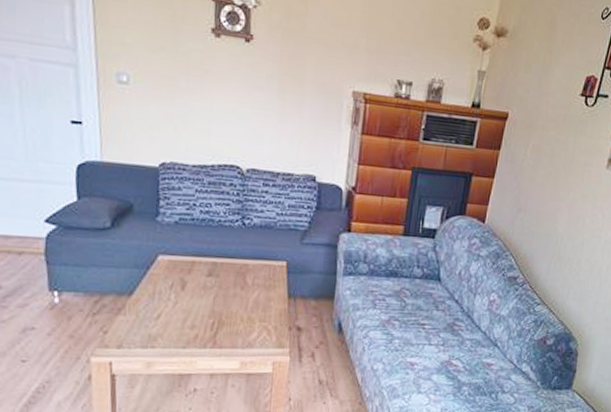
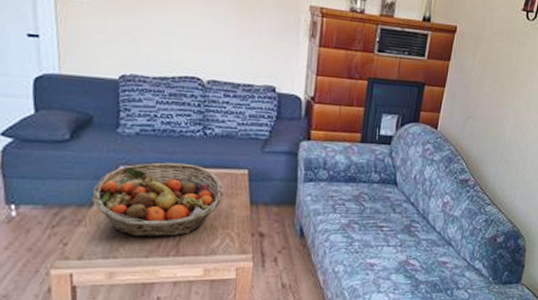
fruit basket: none [131,252,262,329] -> present [91,162,224,238]

